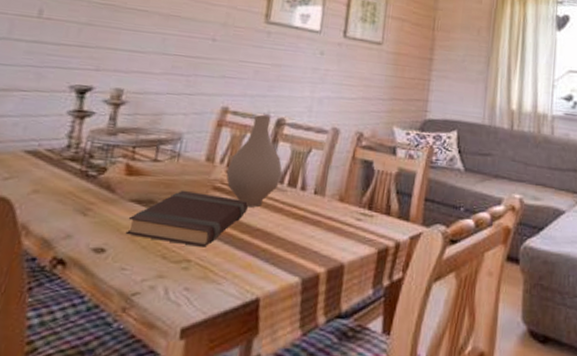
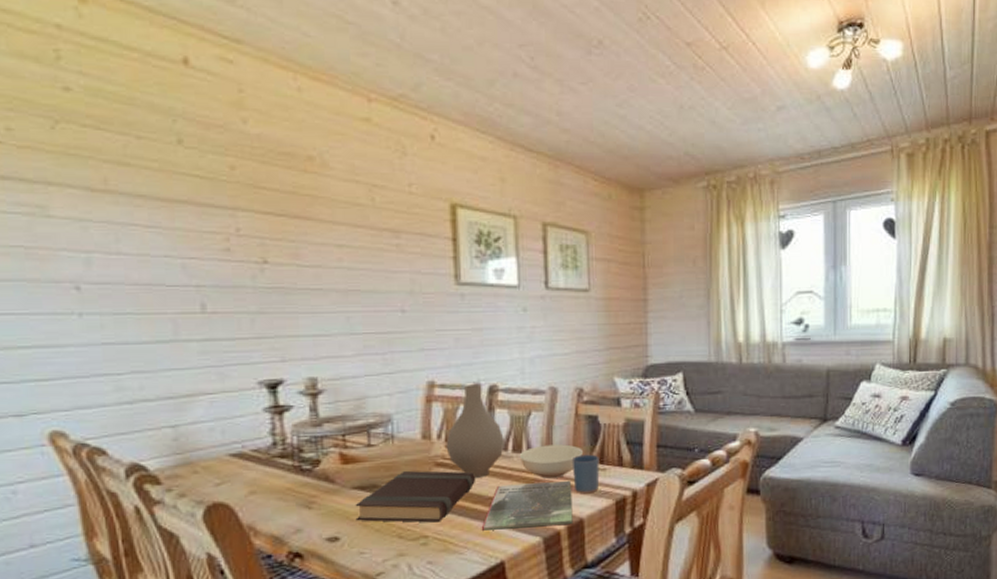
magazine: none [244,217,338,268] -> present [482,481,573,531]
bowl: none [293,183,355,218] -> present [519,444,584,479]
mug: none [340,198,369,239] -> present [571,454,600,494]

